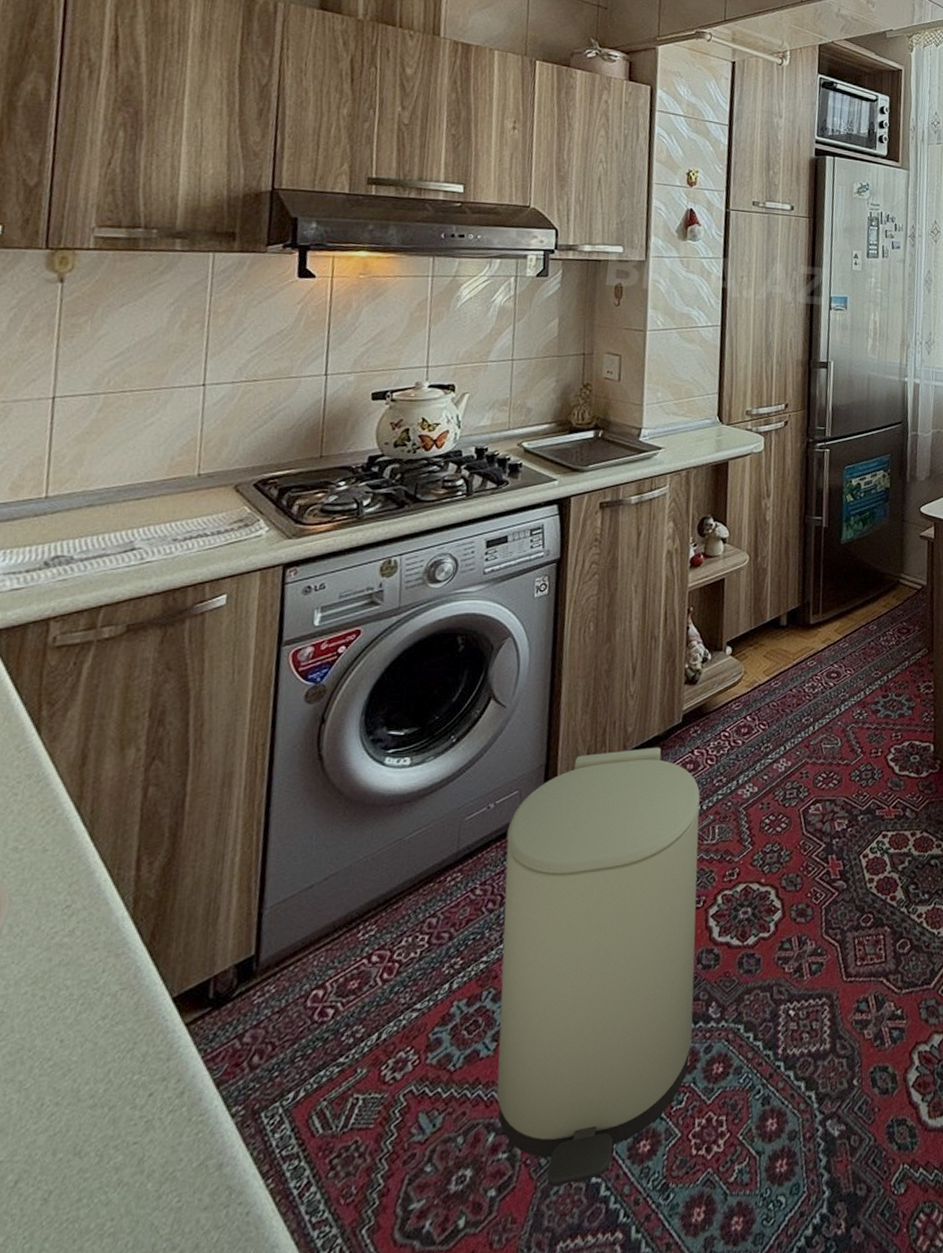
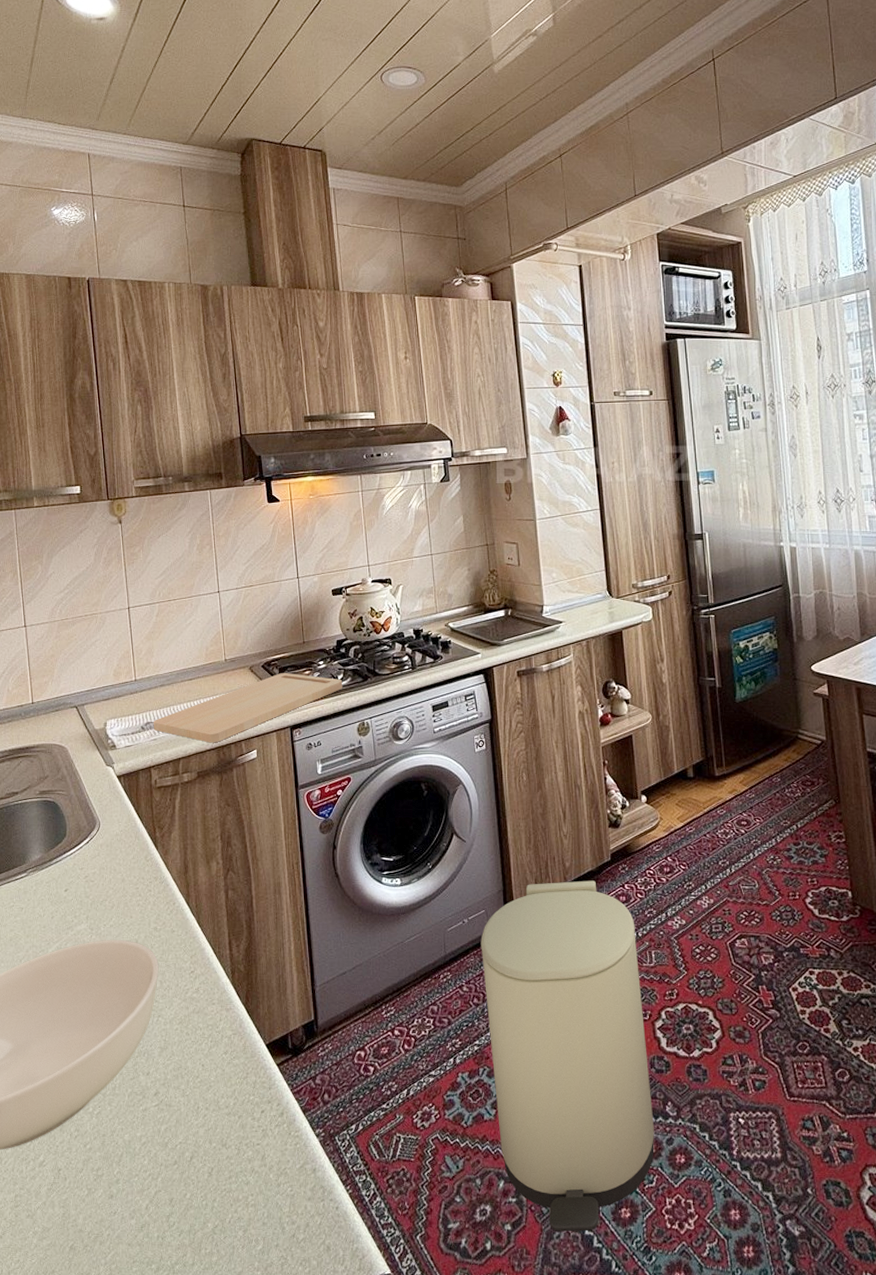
cutting board: none [64,495,369,585] -> present [153,673,343,743]

